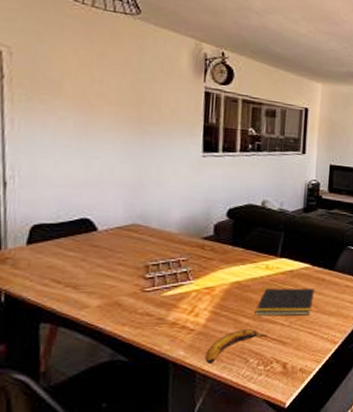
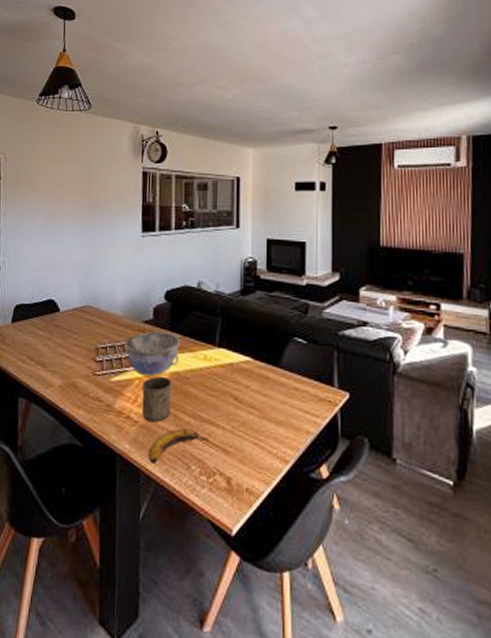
bowl: none [180,247,243,288] -> present [124,331,181,377]
cup: none [198,286,232,329] -> present [141,376,172,423]
notepad: present [255,288,315,316] -> none [195,382,258,421]

